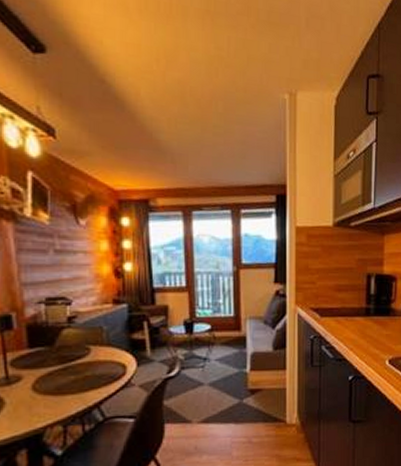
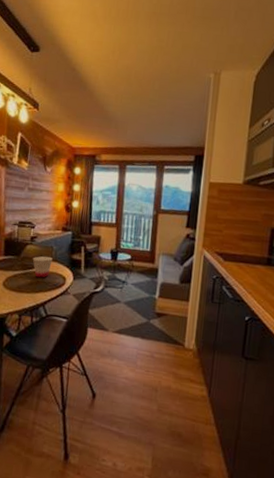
cup: none [74,340,104,371] -> present [32,256,53,278]

